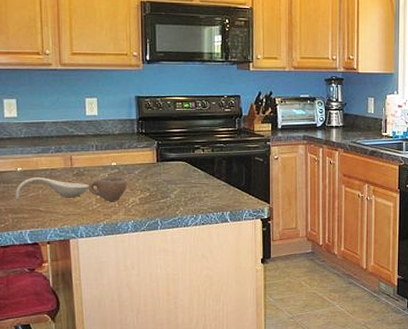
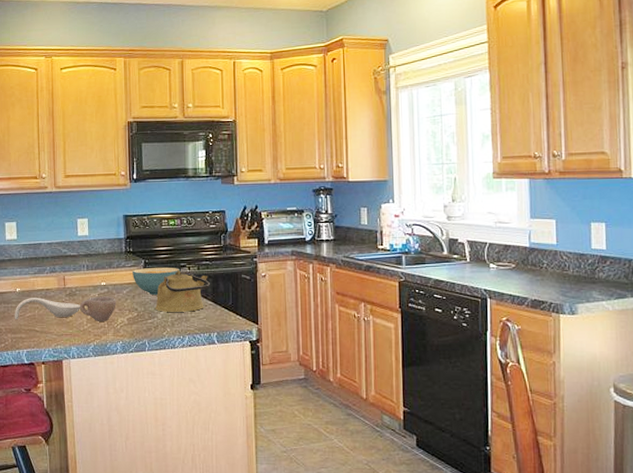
cereal bowl: none [145,148,195,175] -> present [133,267,181,295]
kettle: none [168,152,225,192] -> present [155,270,211,312]

